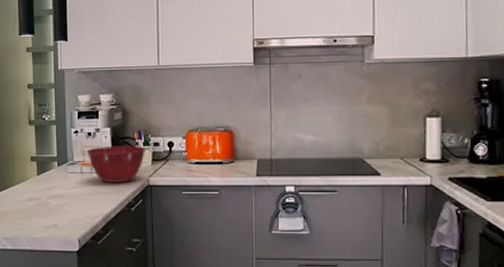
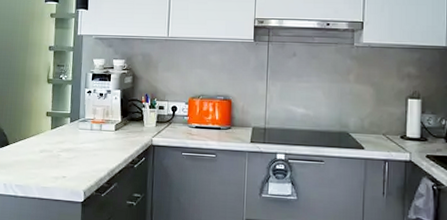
mixing bowl: present [87,145,146,183] -> none [97,106,152,141]

